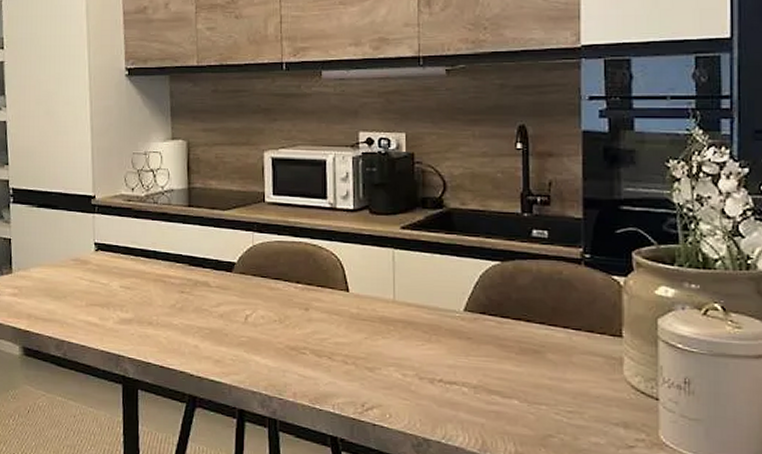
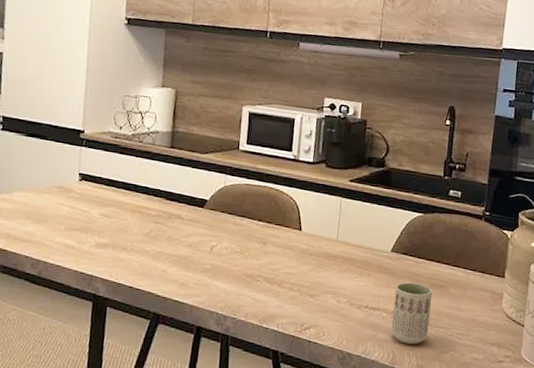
cup: none [475,348,526,427] -> present [391,282,433,345]

